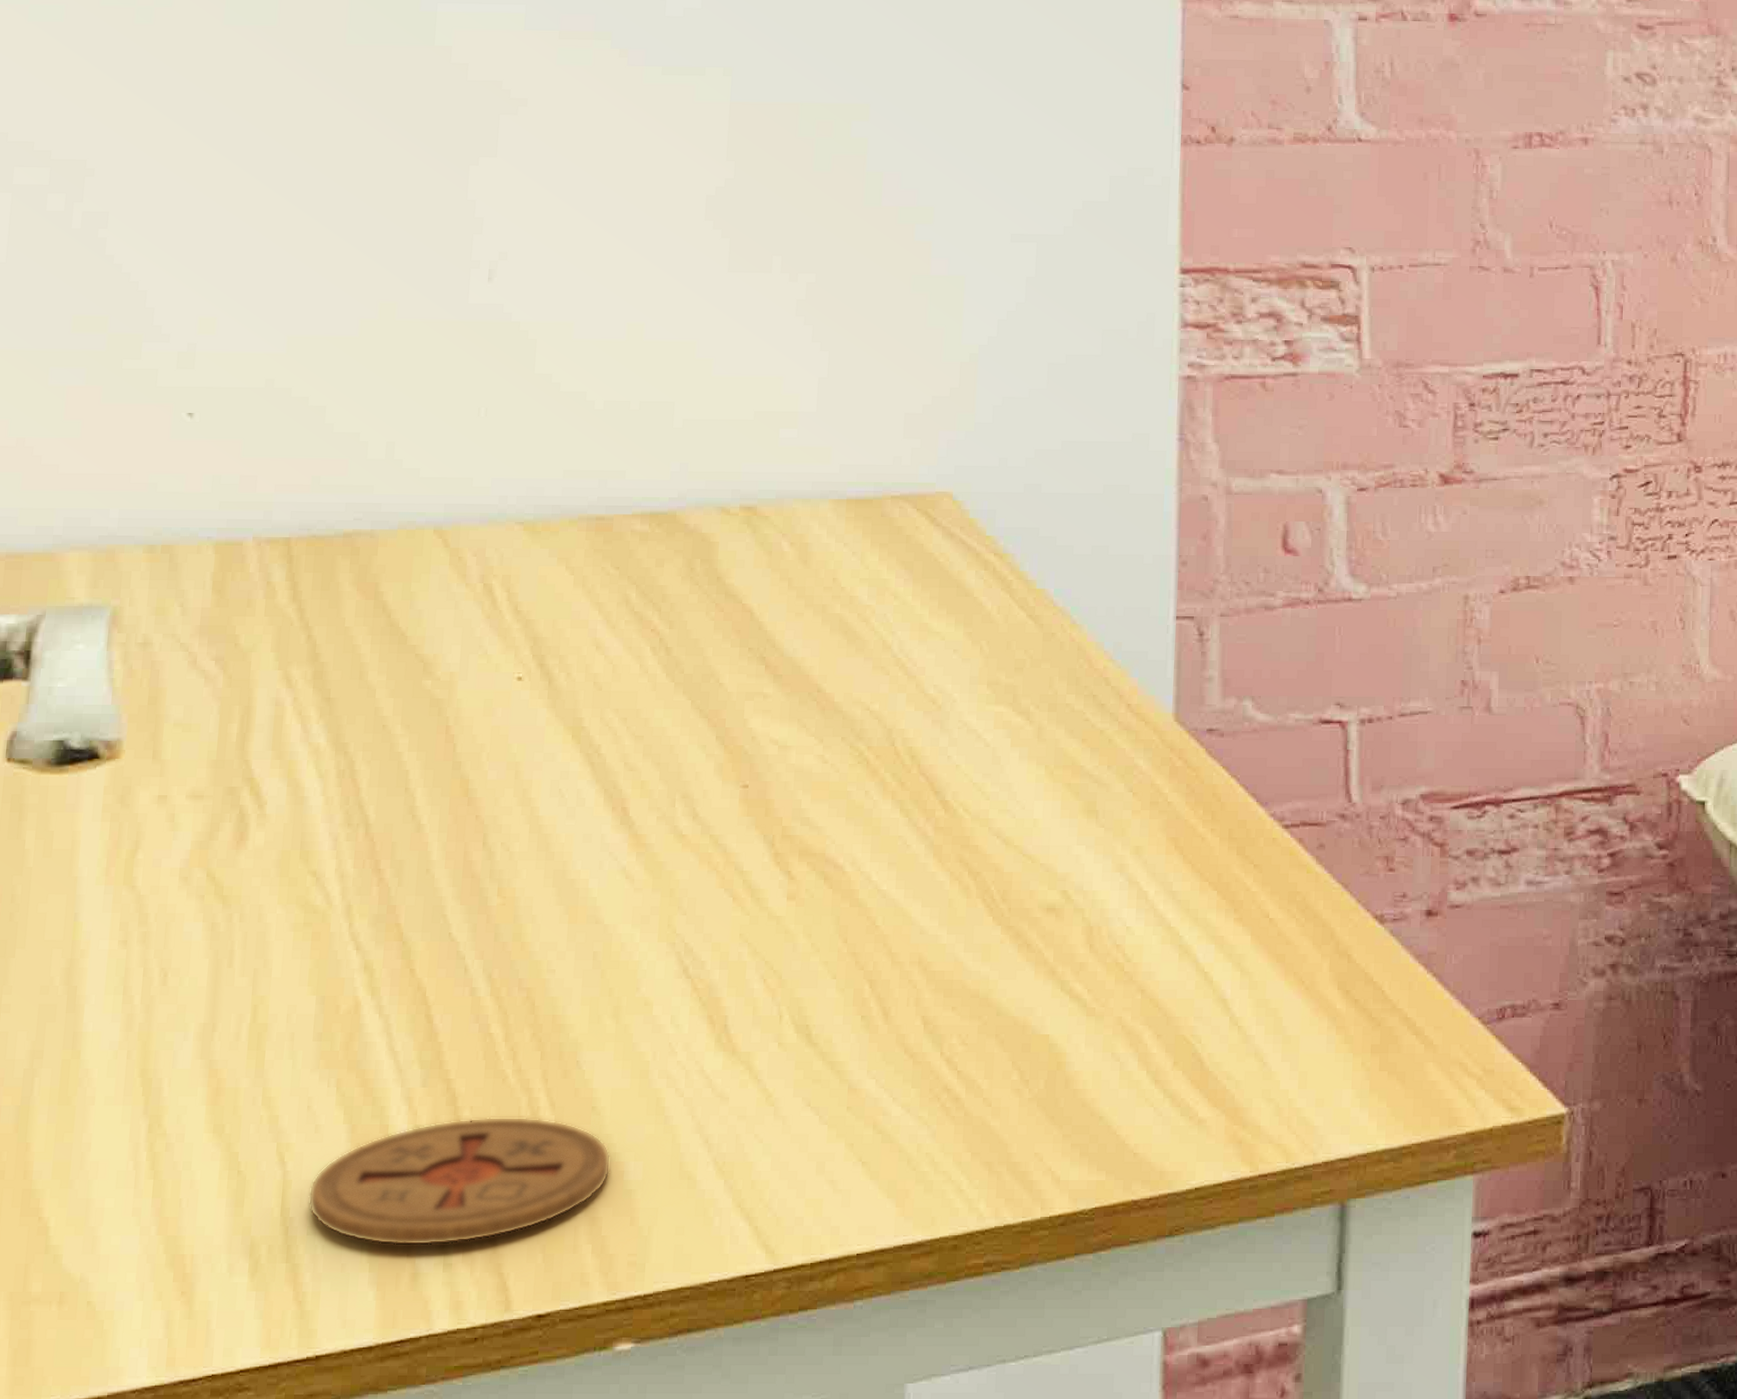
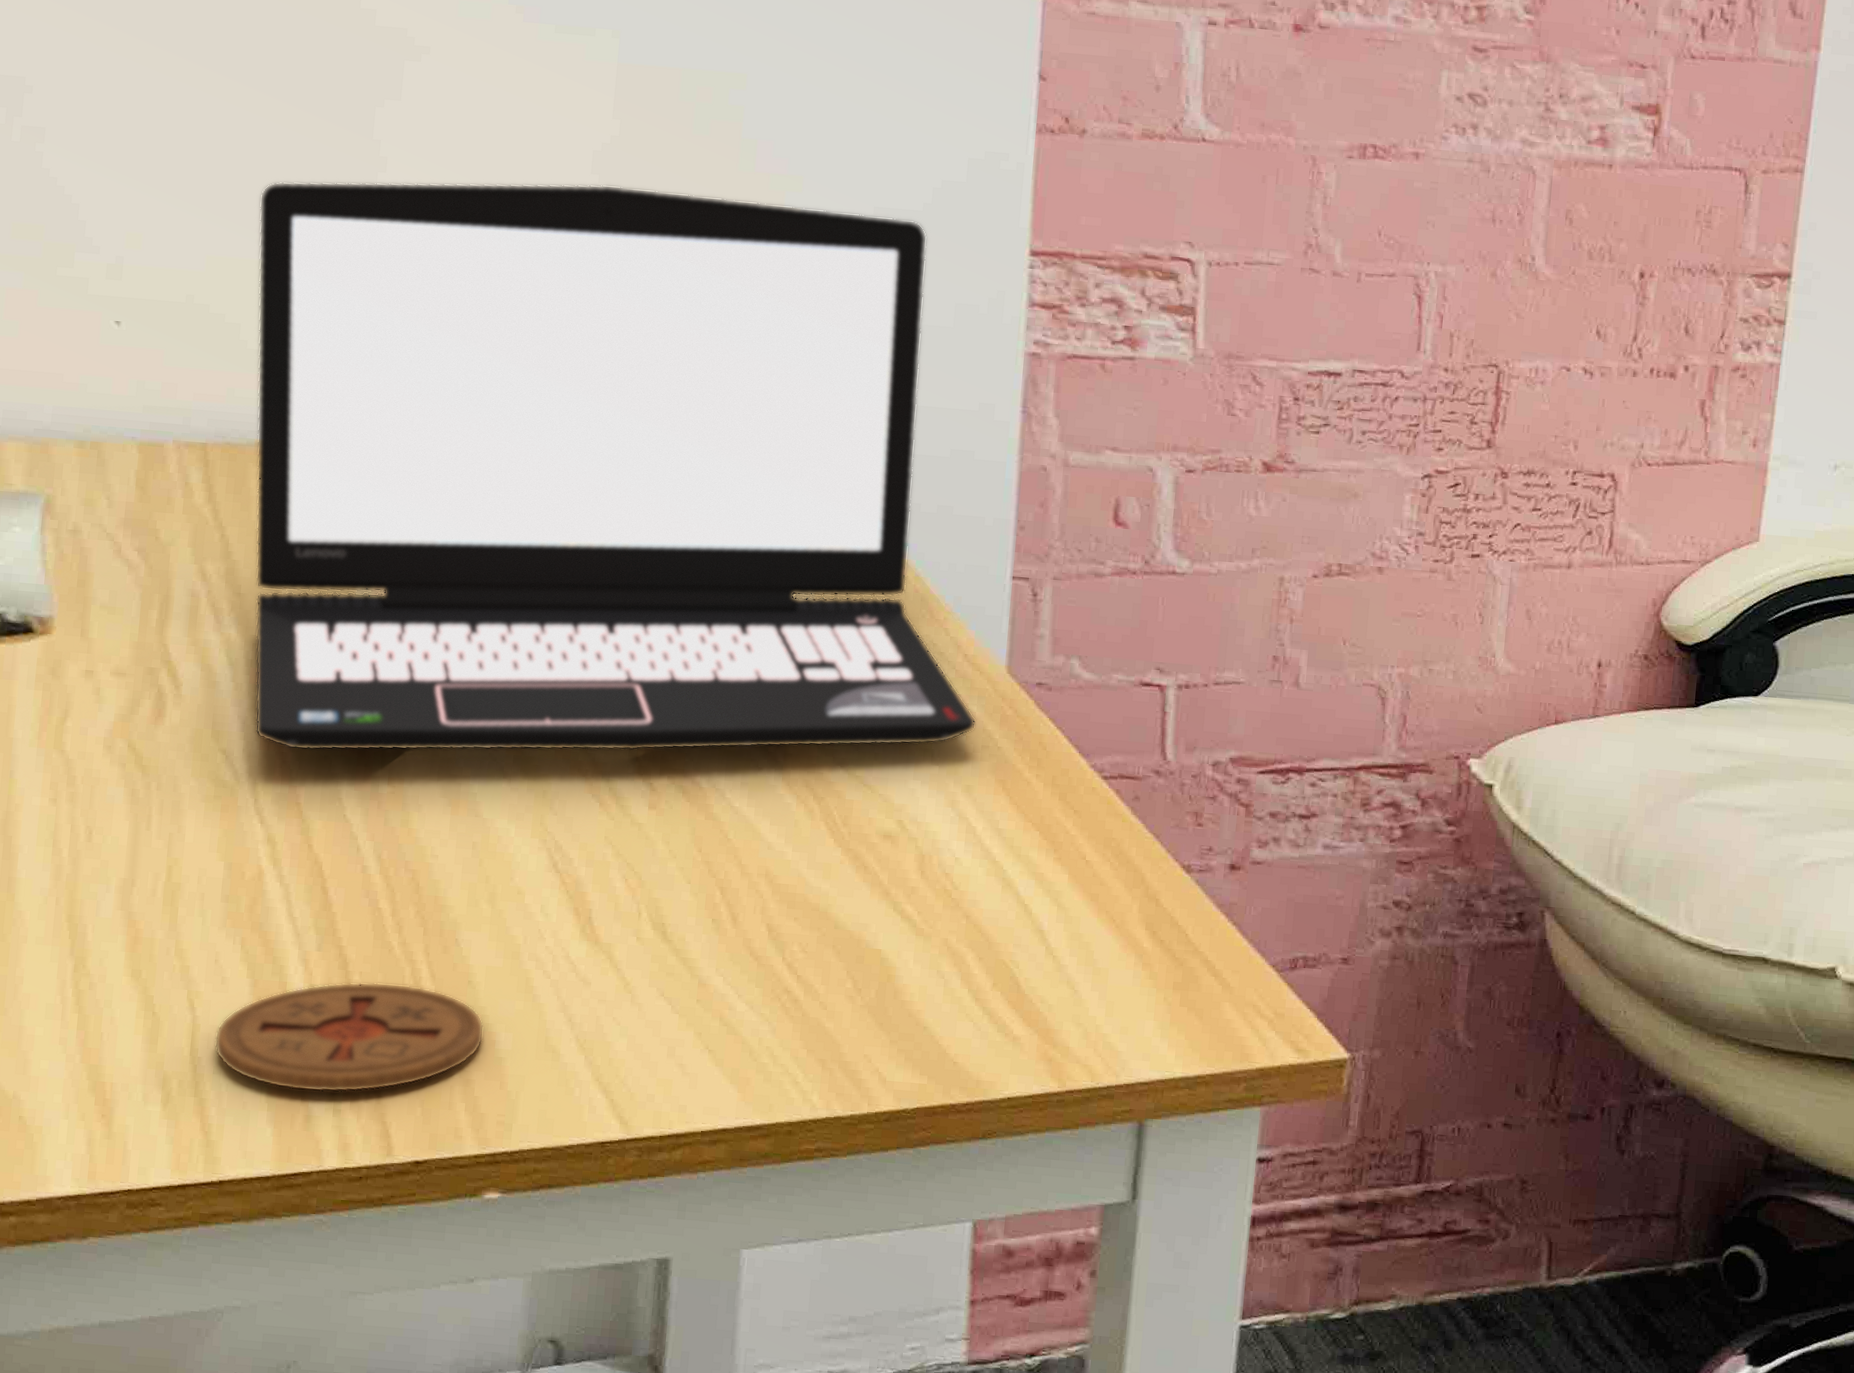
laptop: none [344,230,1143,865] -> present [255,181,976,751]

